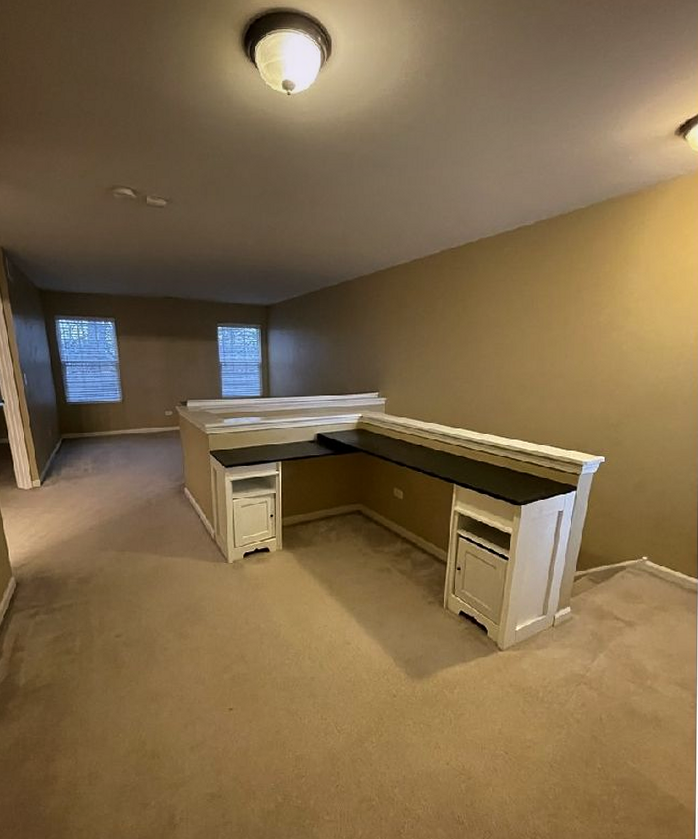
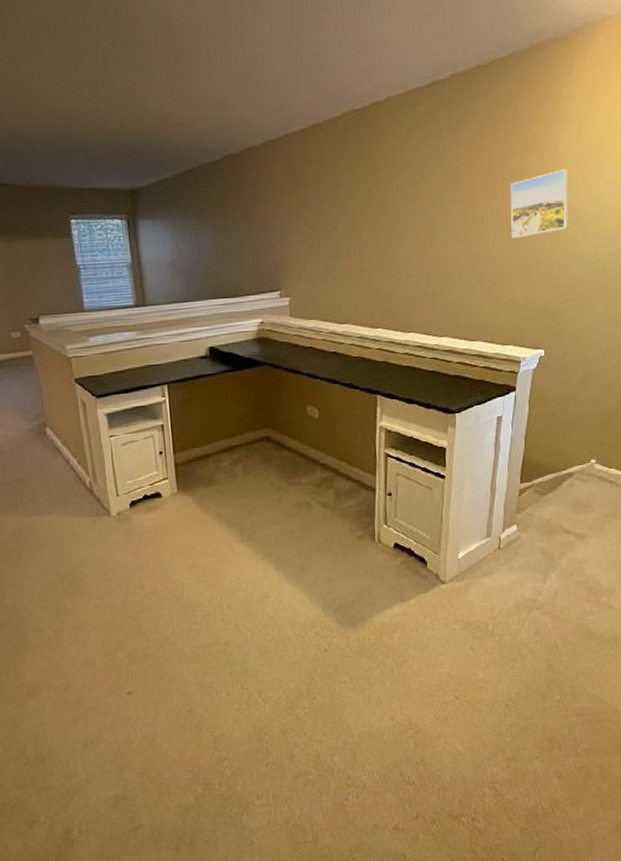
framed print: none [581,303,636,359] -> present [510,169,569,238]

